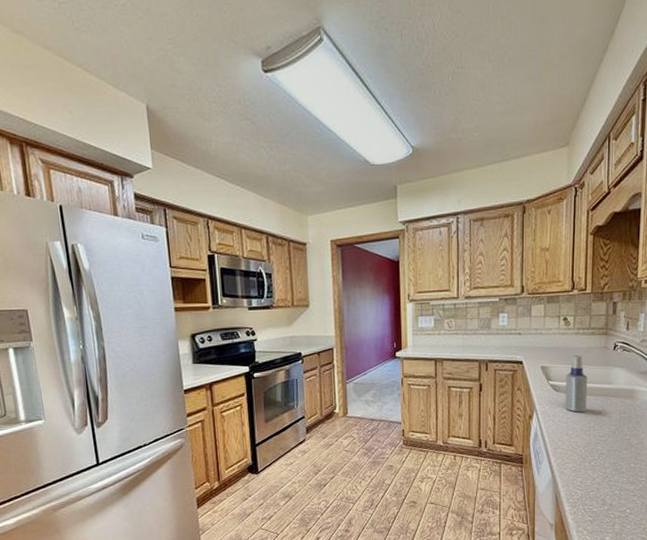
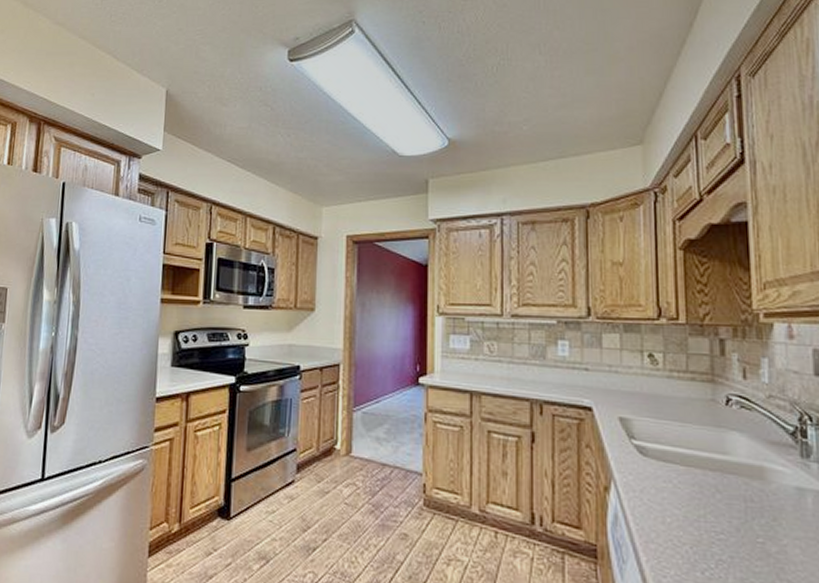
spray bottle: present [565,355,588,412] -> none [655,407,692,492]

